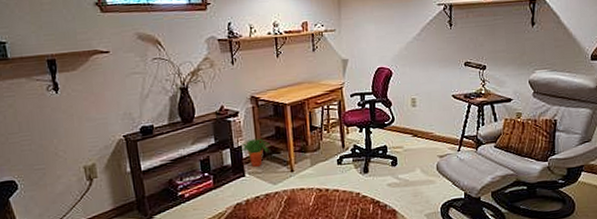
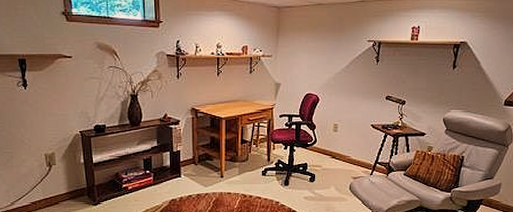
potted plant: present [241,138,271,167] -> none [179,145,205,170]

